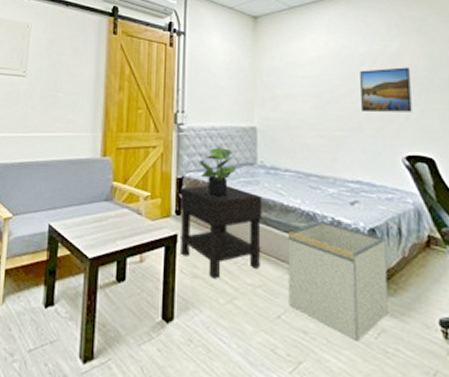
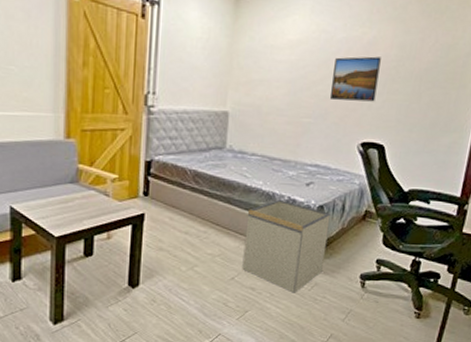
nightstand: present [180,185,263,279] -> none [147,168,228,251]
potted plant: present [199,146,236,198] -> none [169,130,205,180]

